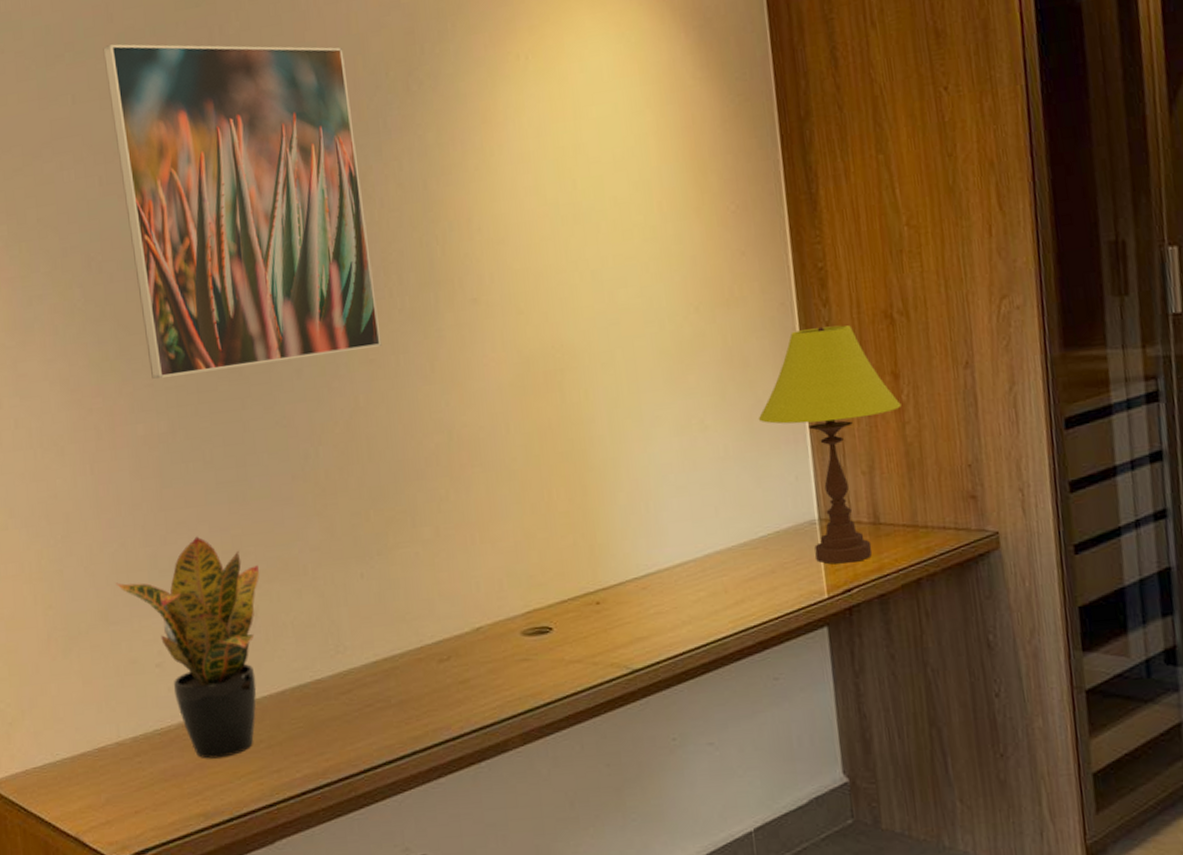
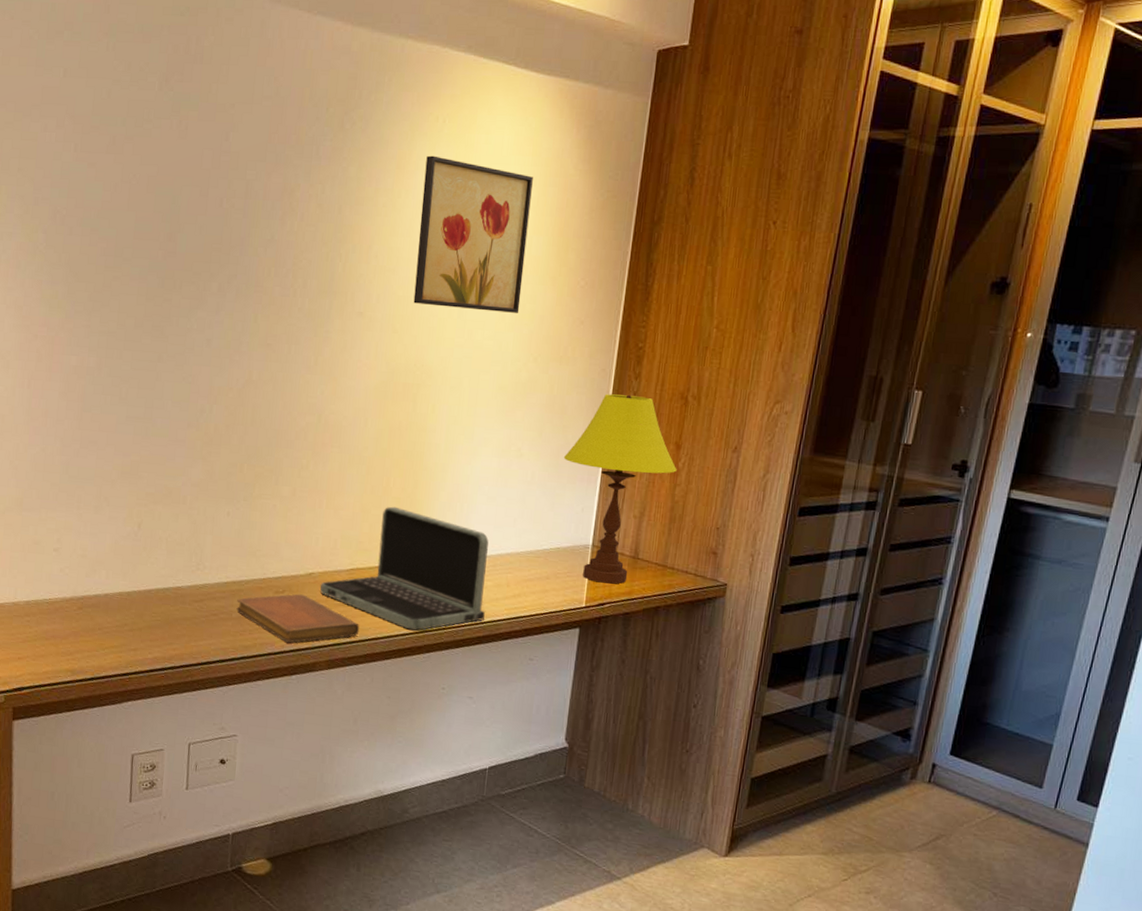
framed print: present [103,44,382,379] -> none [89,32,296,335]
potted plant: present [115,536,260,759] -> none [32,455,149,631]
notebook: none [393,656,554,722] -> present [236,594,360,644]
laptop: none [493,523,706,673] -> present [320,506,489,631]
wall art: none [514,97,665,275] -> present [413,155,533,313]

